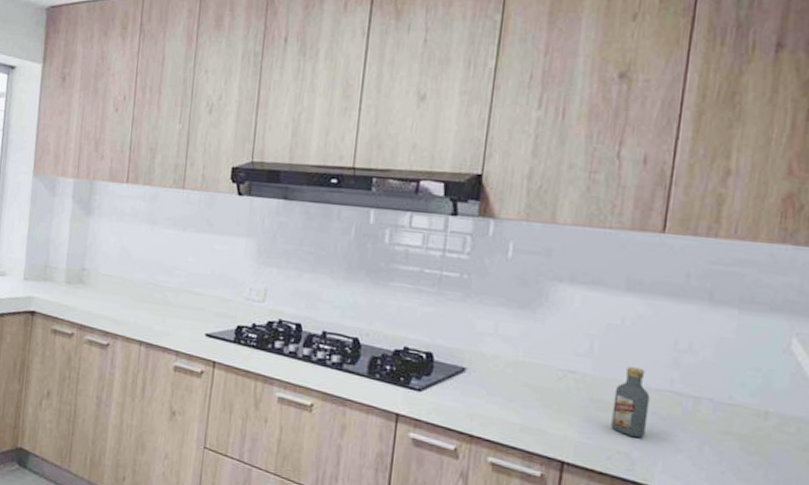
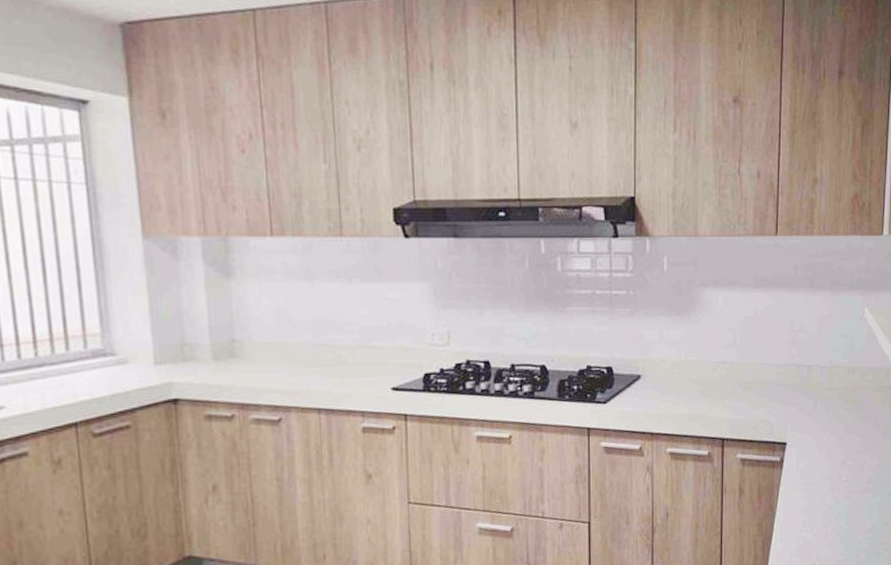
vodka: present [611,367,650,438] -> none [754,350,779,407]

